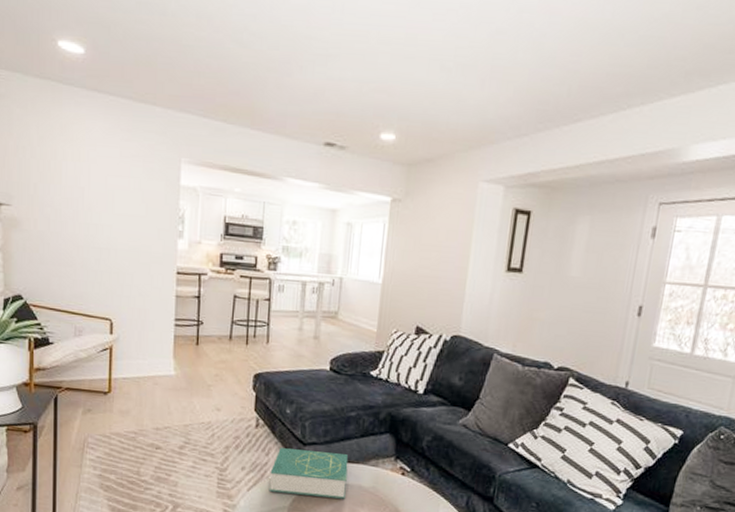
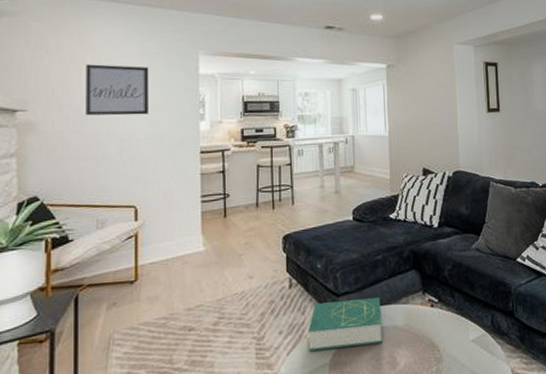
wall art: none [66,161,129,224] -> present [86,64,149,116]

